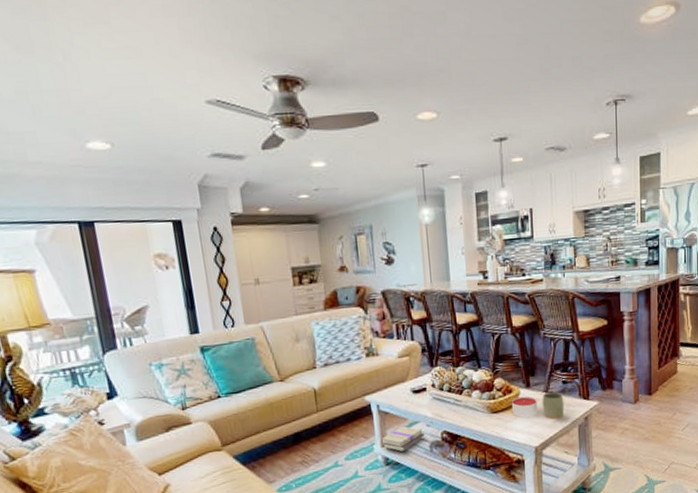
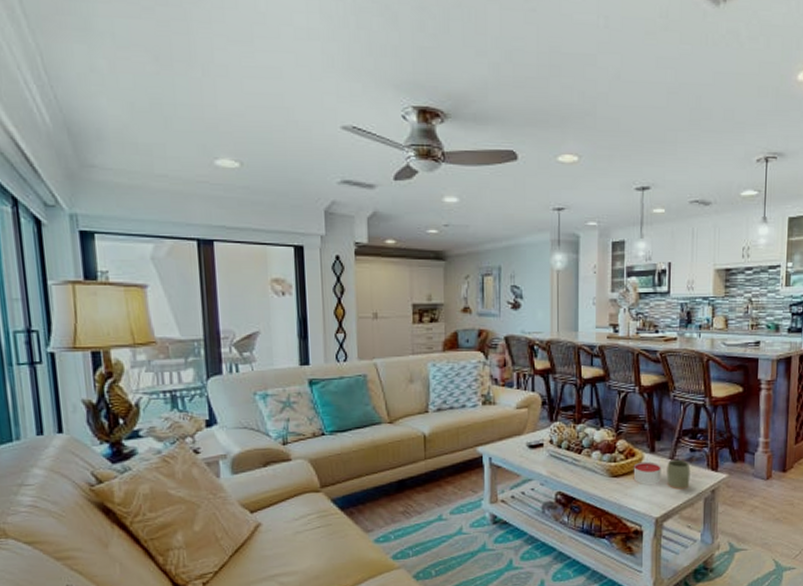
books: present [381,426,424,452] -> none [490,482,537,511]

